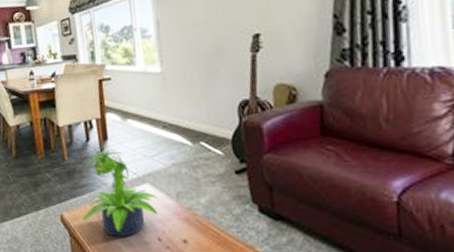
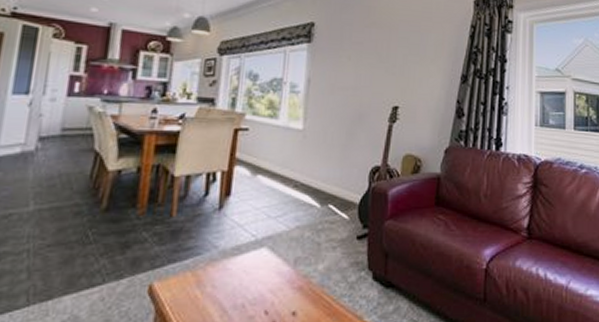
potted plant: present [82,149,159,237] -> none [177,207,275,311]

